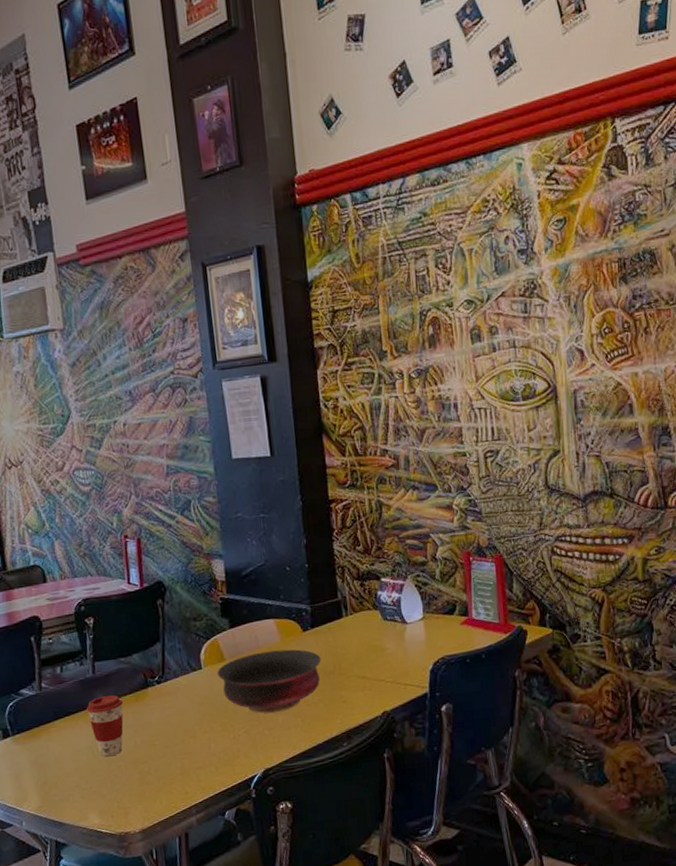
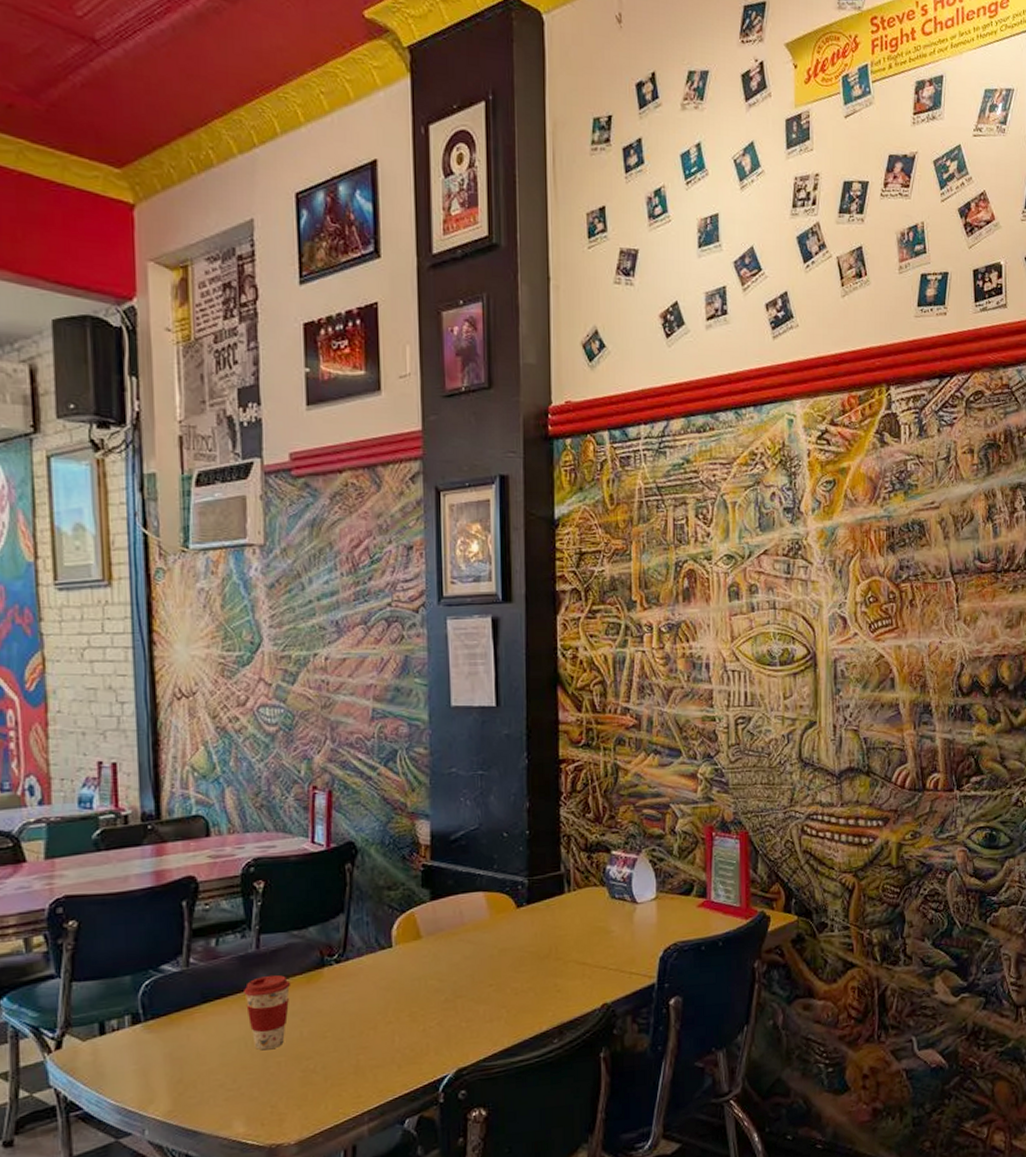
bowl: present [217,649,322,714] -> none [410,927,536,1002]

